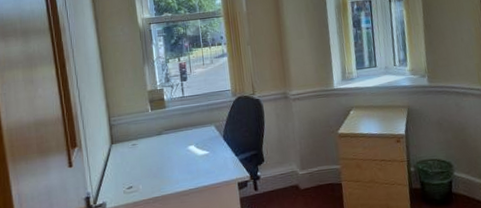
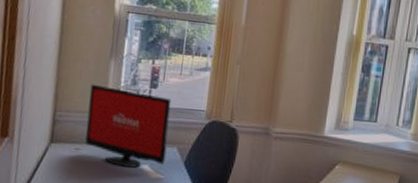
computer monitor: none [133,86,207,152] -> present [85,84,172,168]

